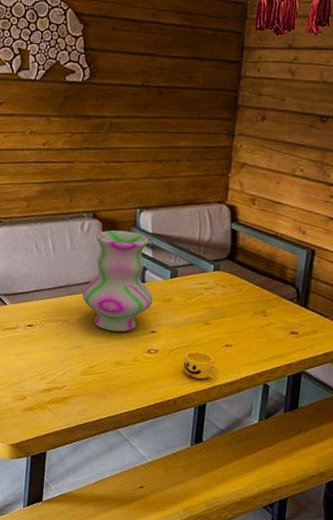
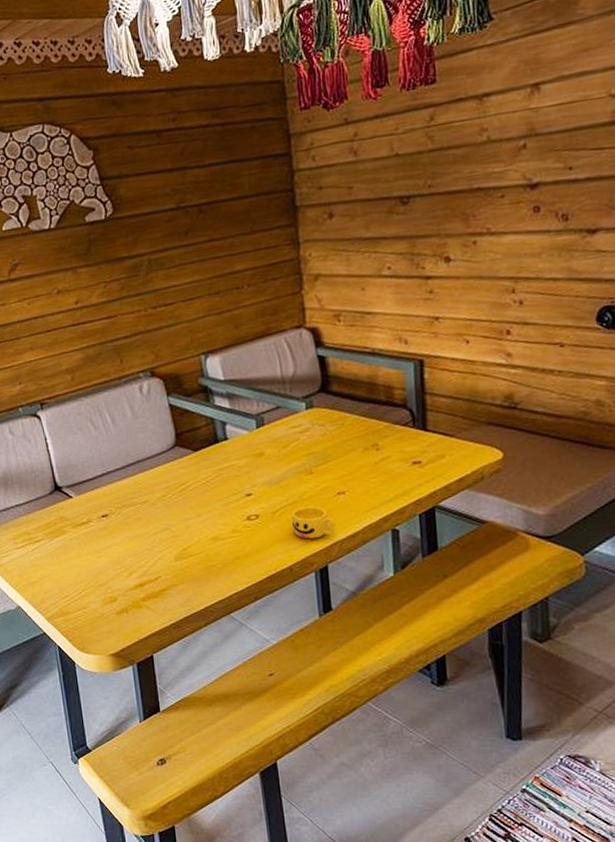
vase: present [82,230,154,332] -> none [156,383,242,504]

